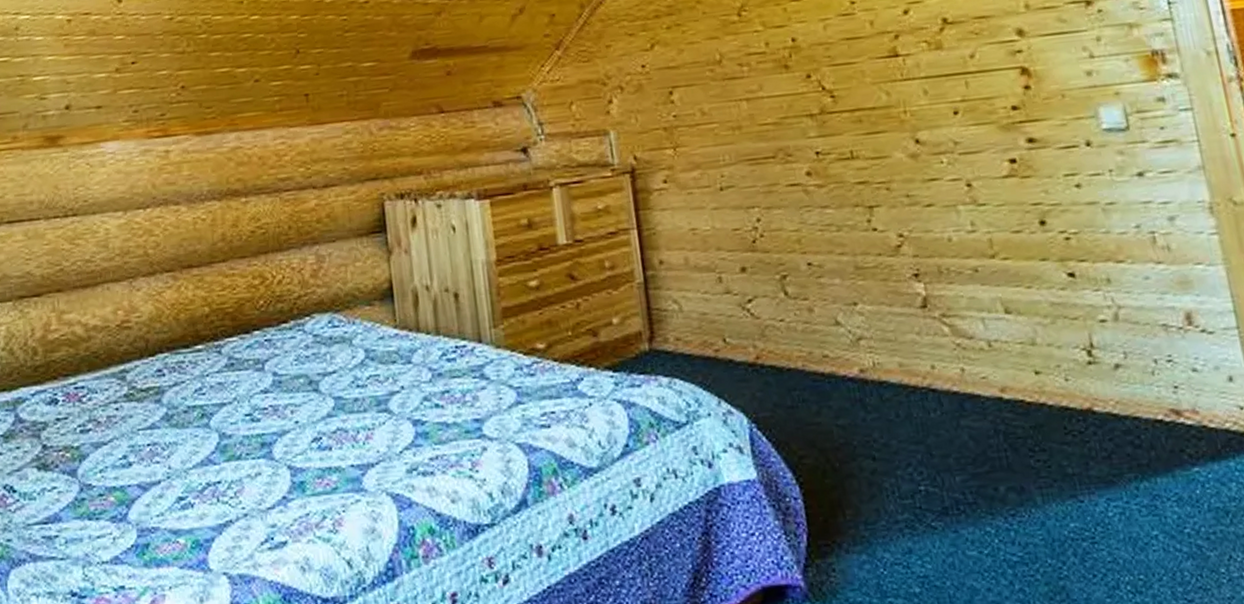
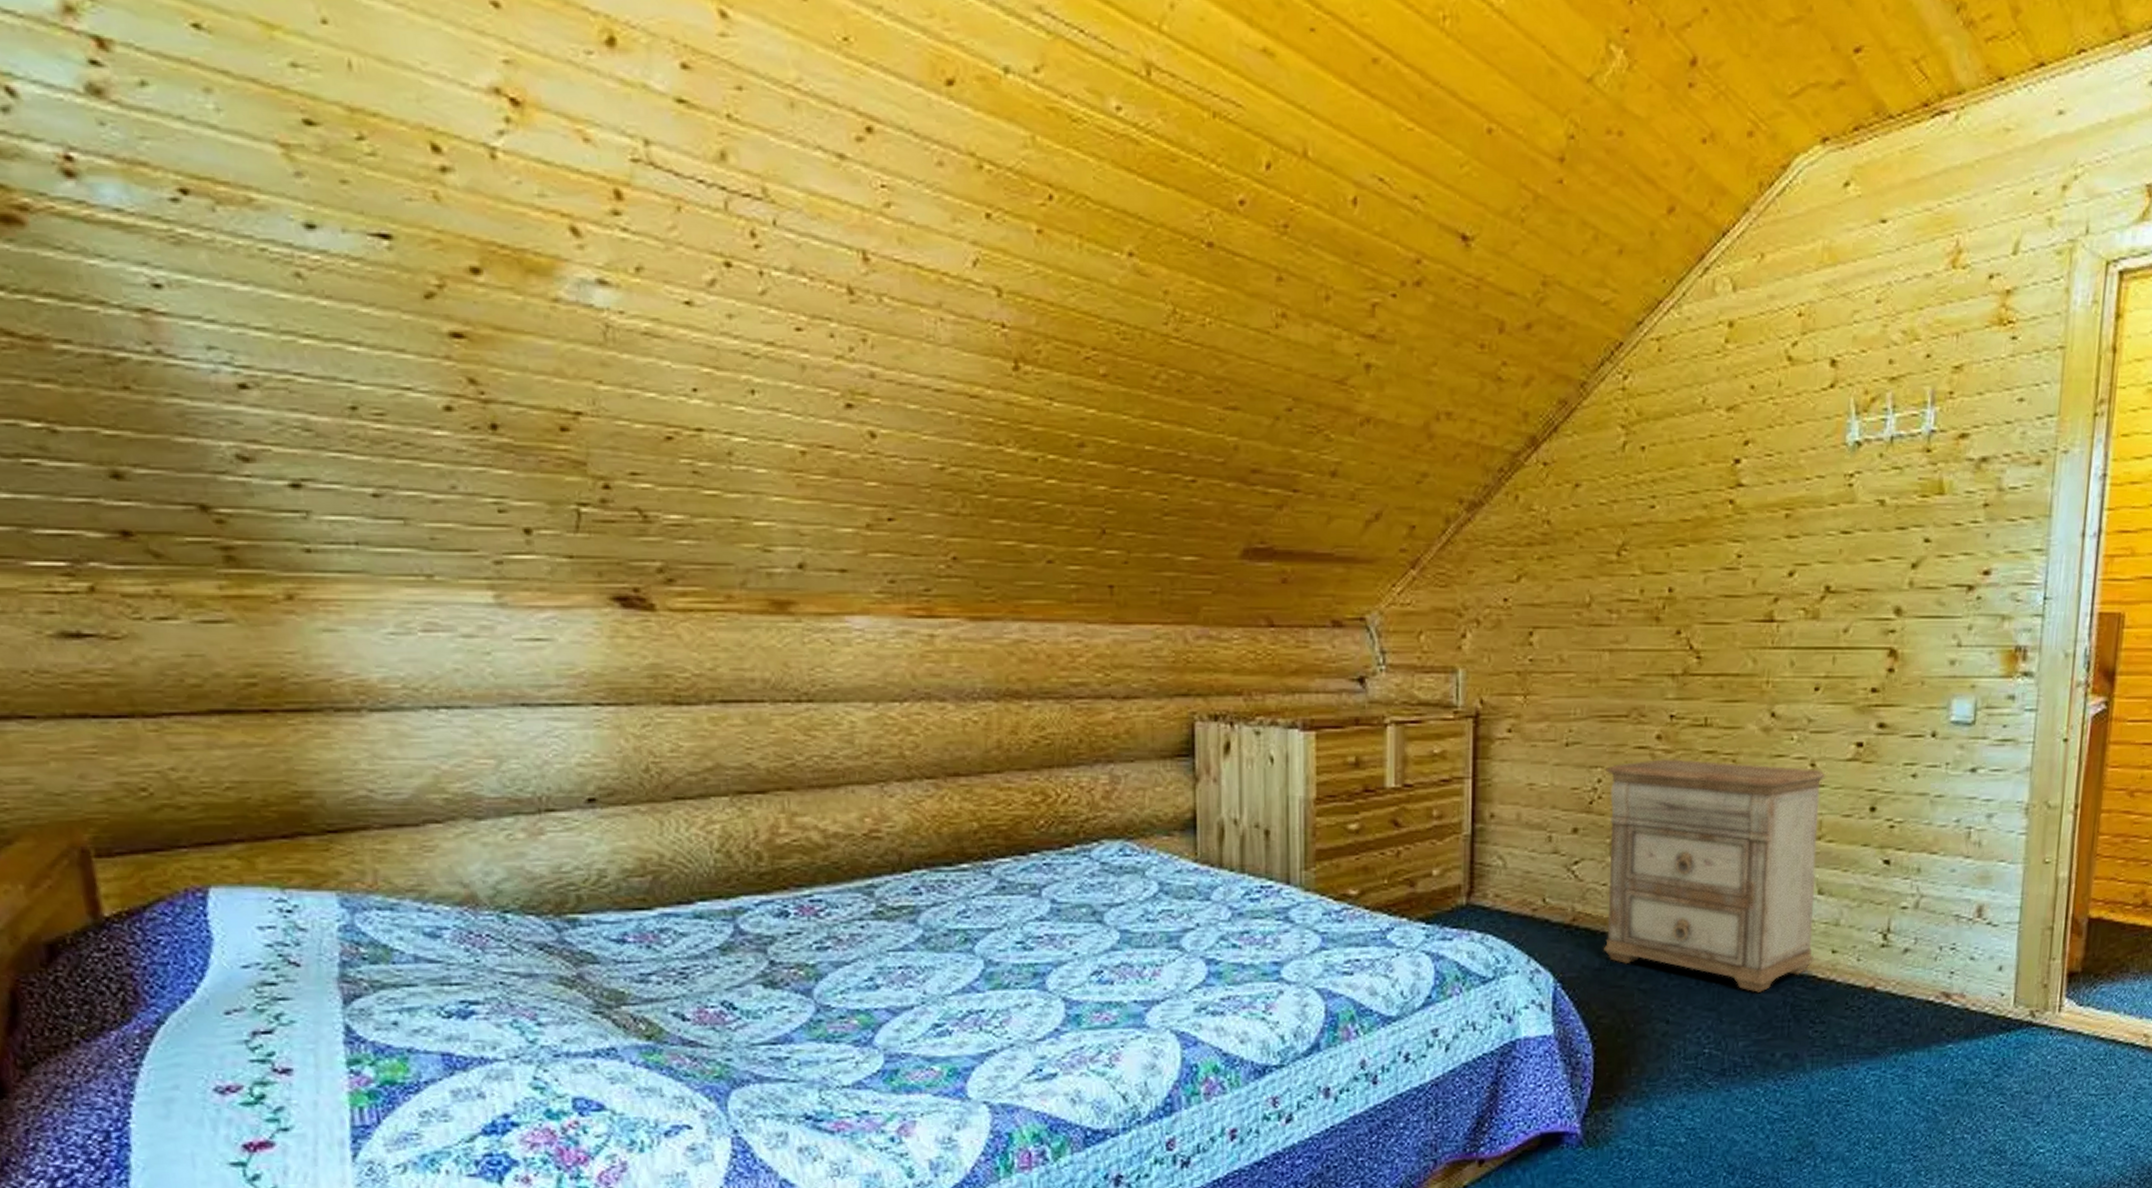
nightstand: none [763,189,1018,422] -> present [1604,758,1828,993]

